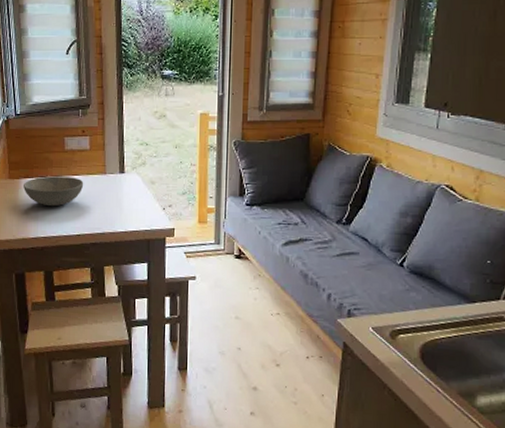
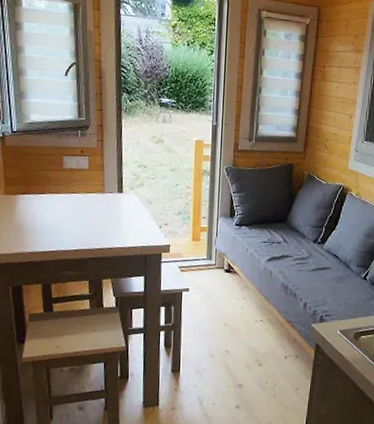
bowl: present [24,176,84,207] -> none [20,193,83,223]

